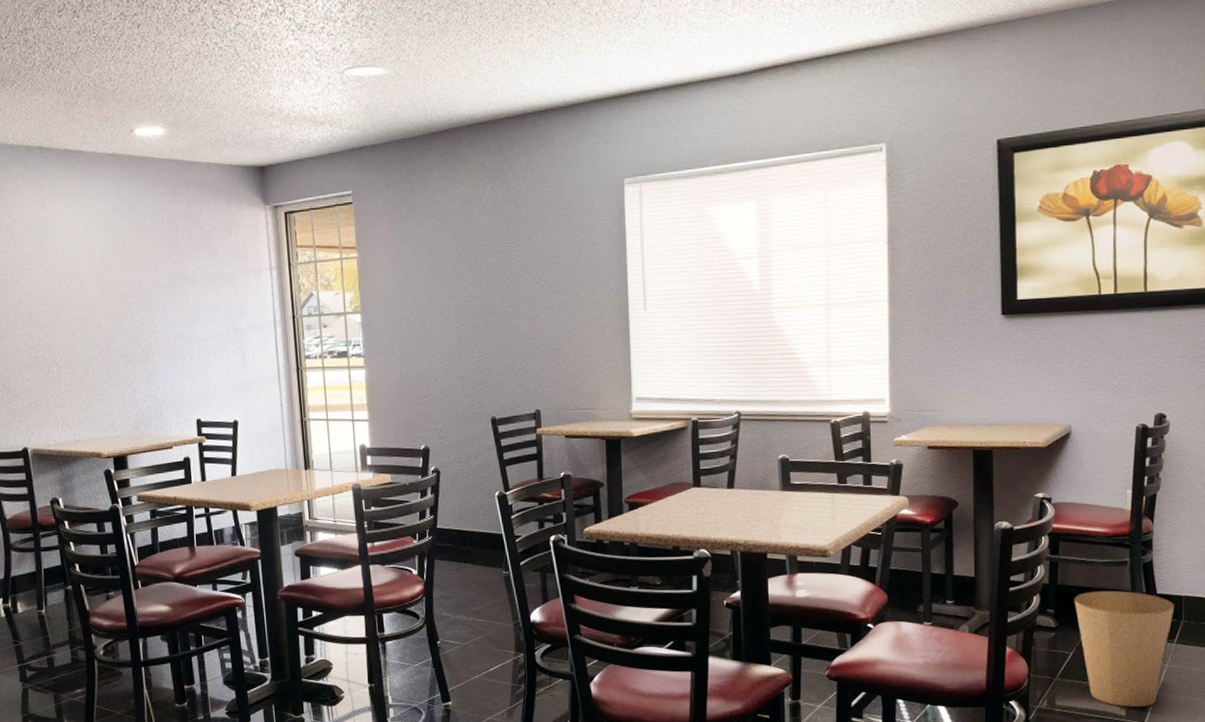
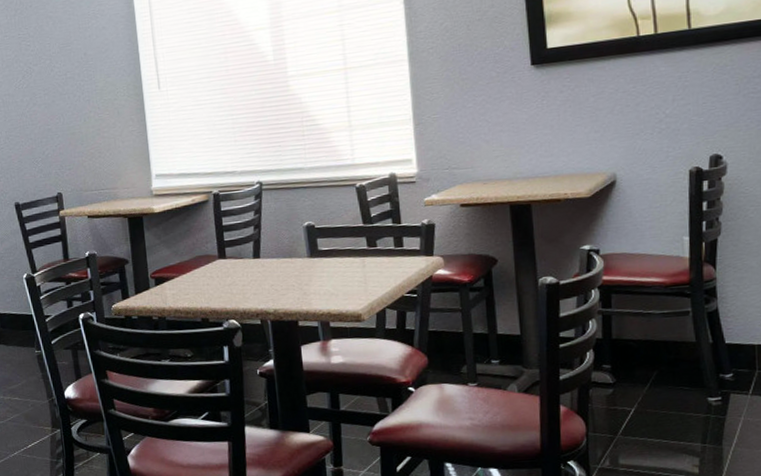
trash can: present [1074,590,1175,707] -> none [632,342,747,464]

